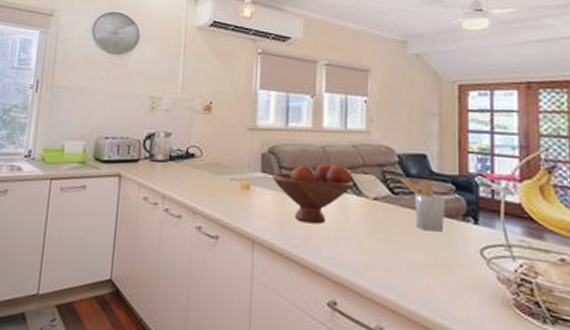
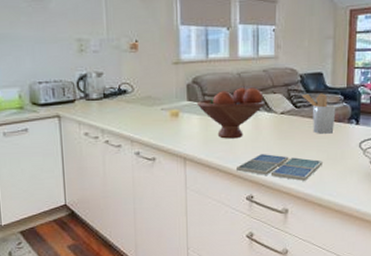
drink coaster: none [314,246,430,291] -> present [235,153,323,181]

